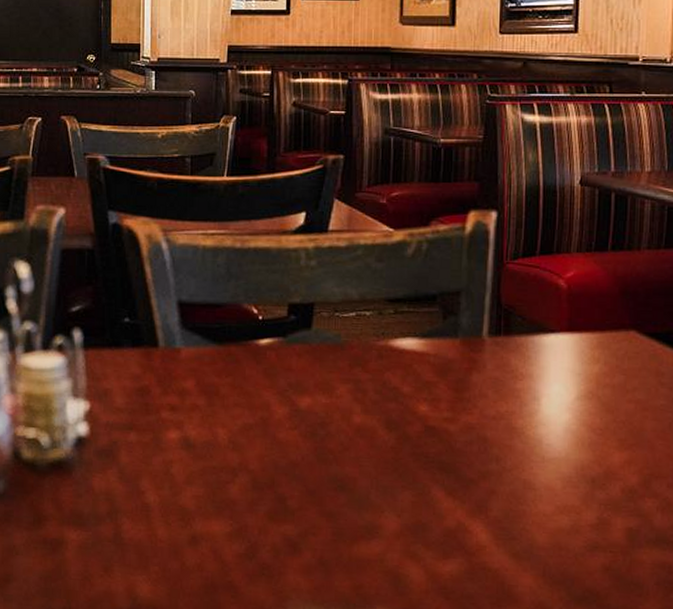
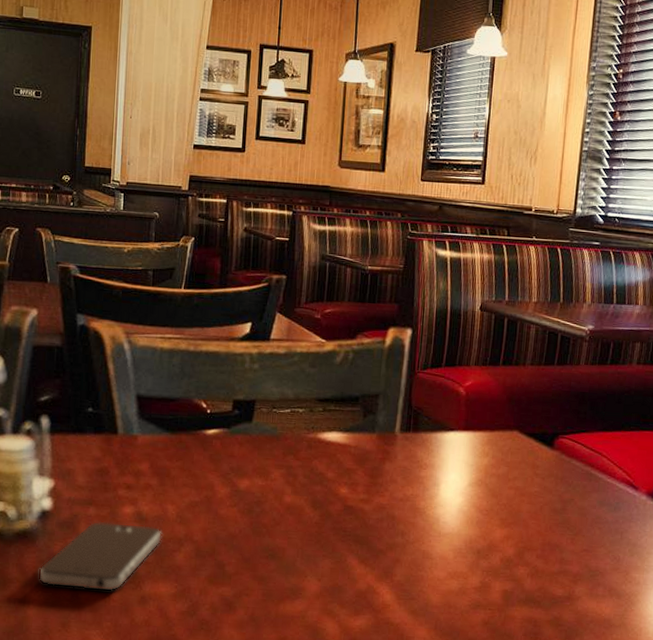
smartphone: none [76,448,213,531] -> present [38,521,162,592]

